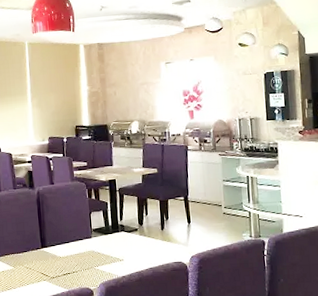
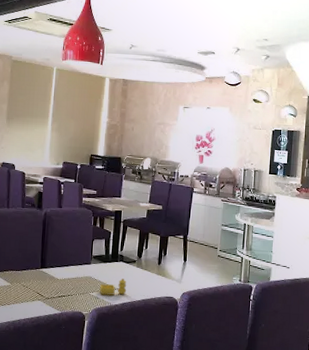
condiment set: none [104,249,132,268] -> present [100,279,127,295]

